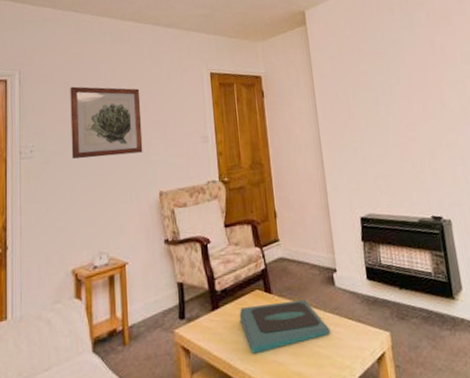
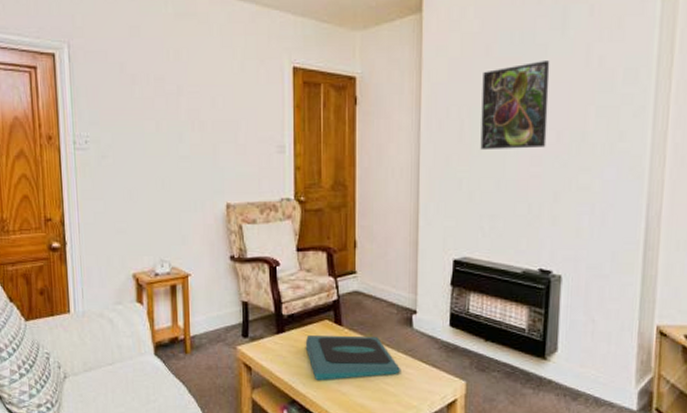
wall art: present [70,86,143,159] -> none [126,69,210,157]
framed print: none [358,51,416,123] -> present [480,61,550,151]

